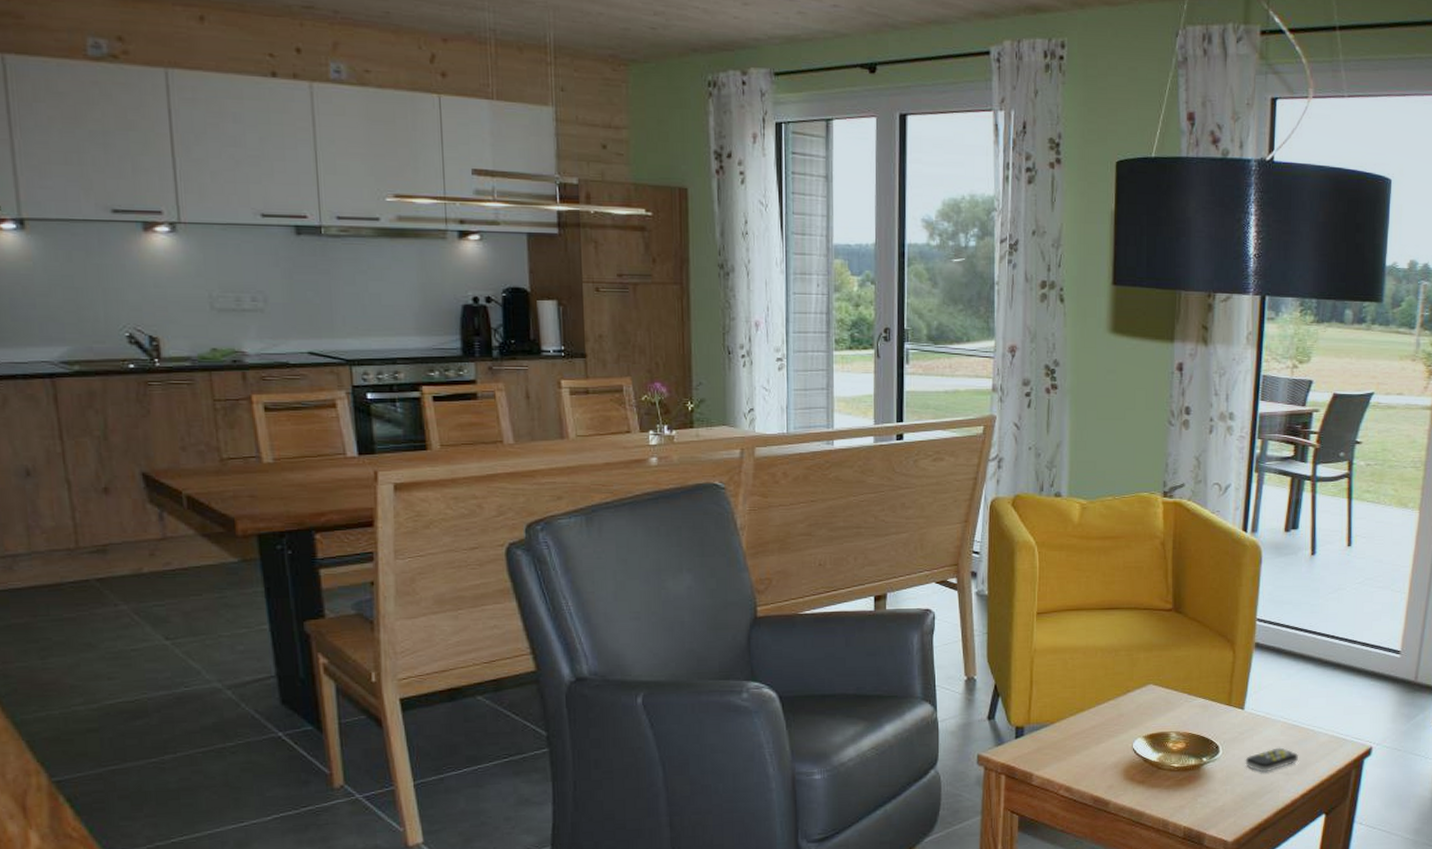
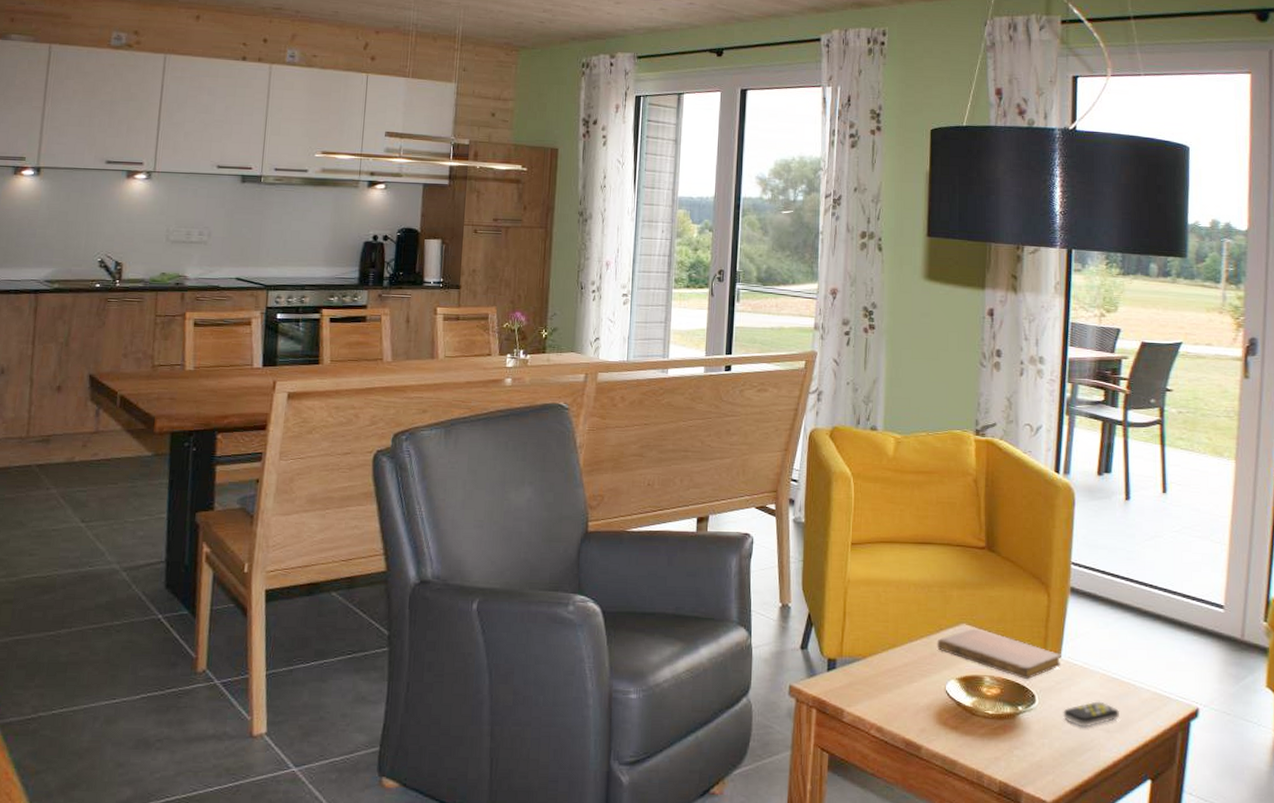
notebook: none [1124,688,1245,732] -> present [937,628,1061,679]

